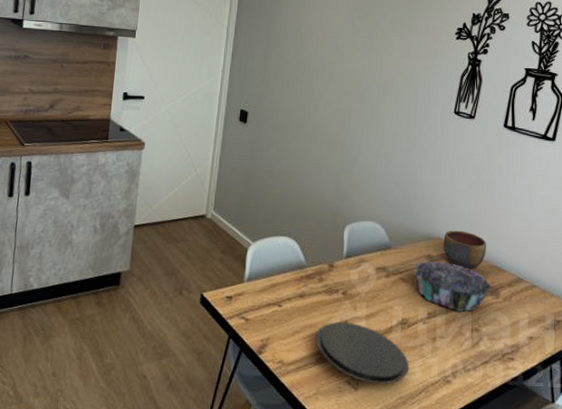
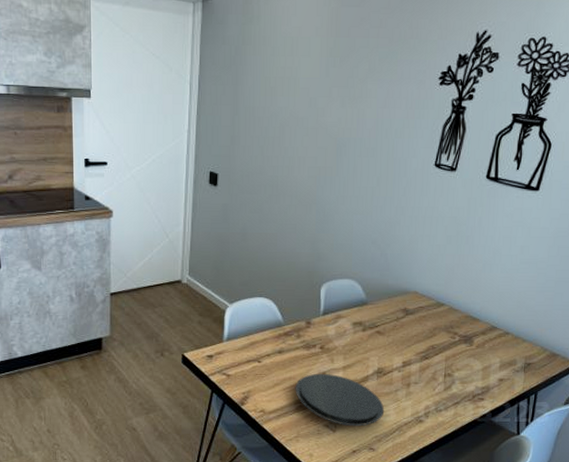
decorative bowl: present [414,261,490,312] -> none [390,315,465,359]
bowl: present [443,230,487,270] -> none [419,284,463,321]

